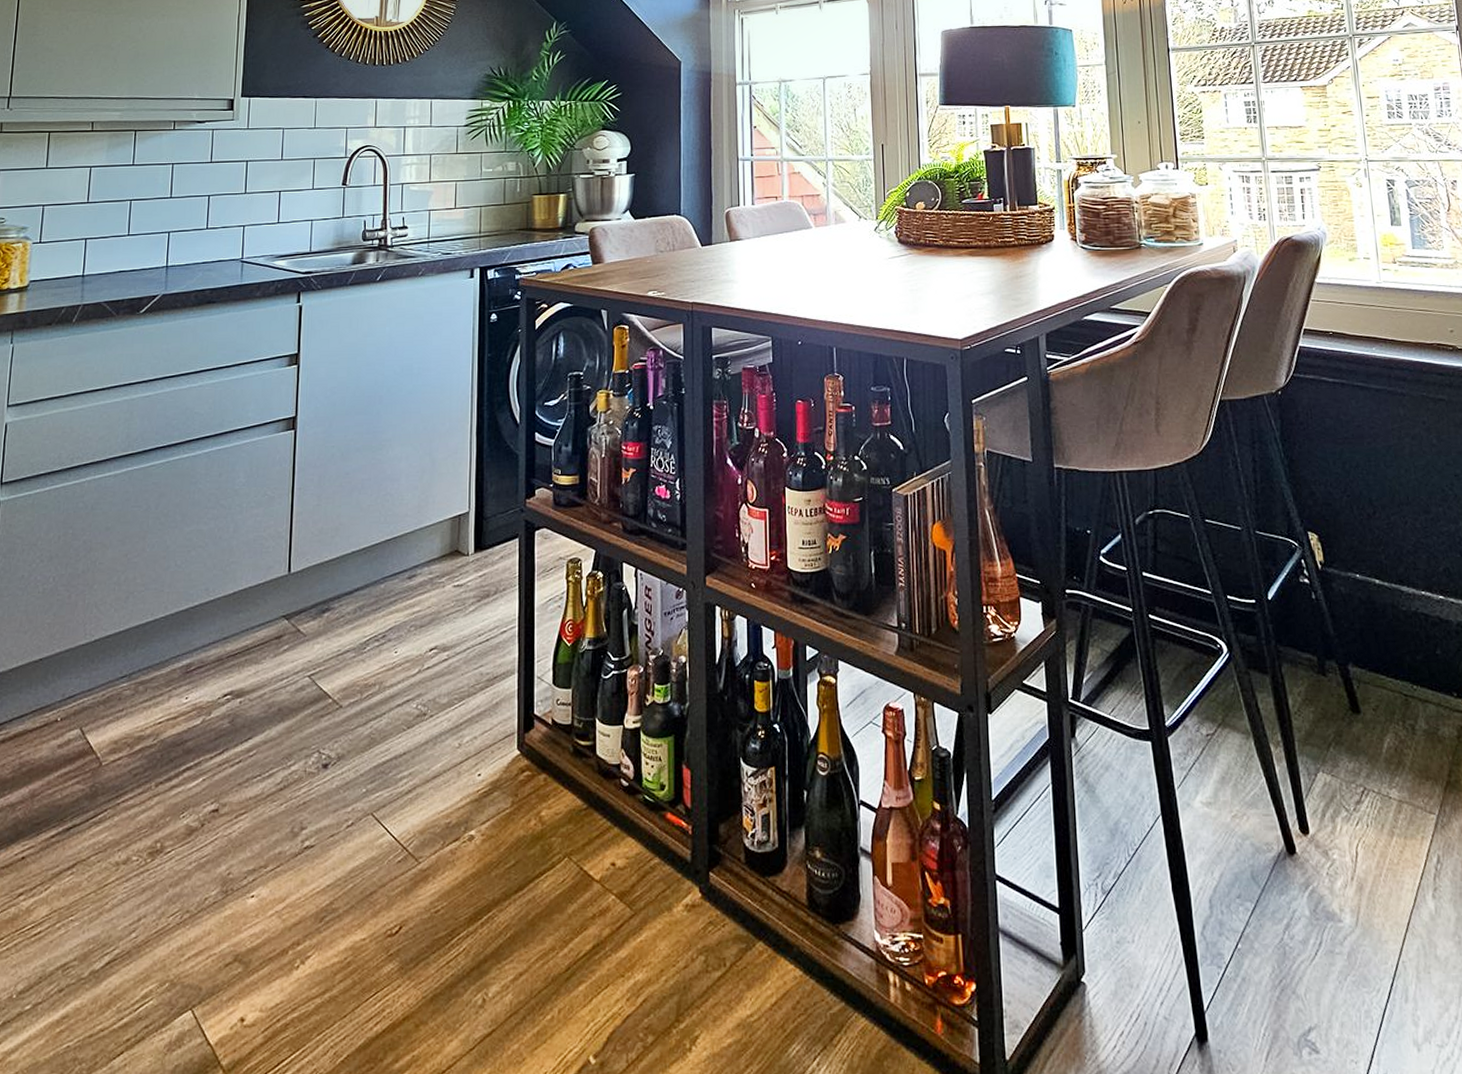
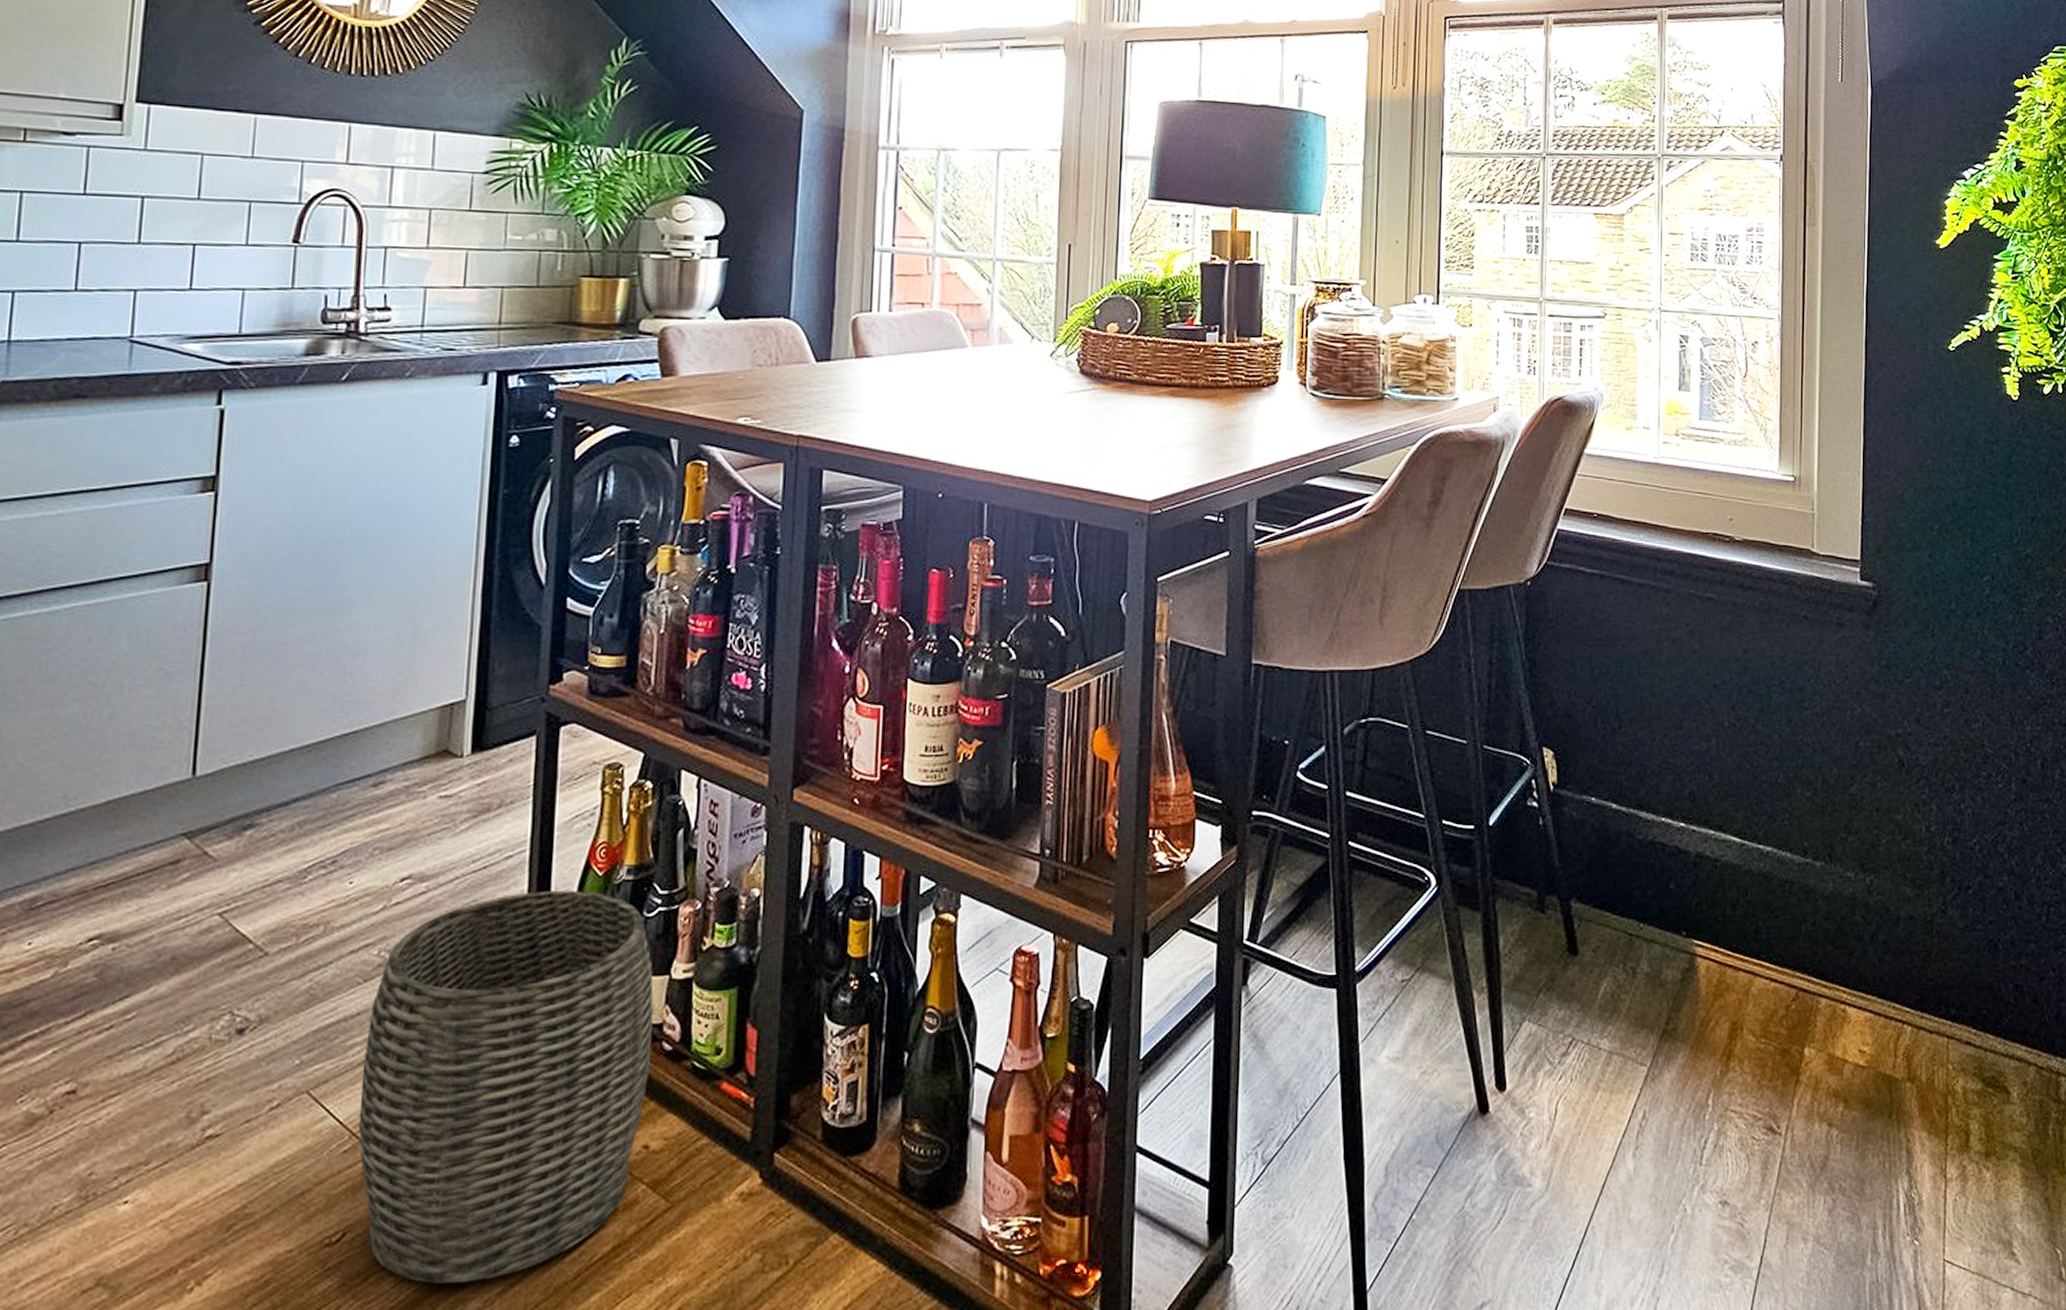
woven basket: none [407,658,613,971] -> present [358,891,654,1284]

